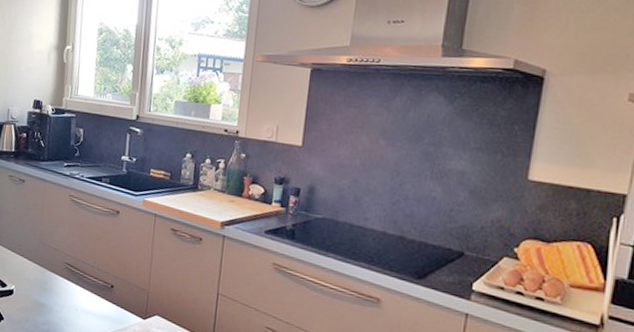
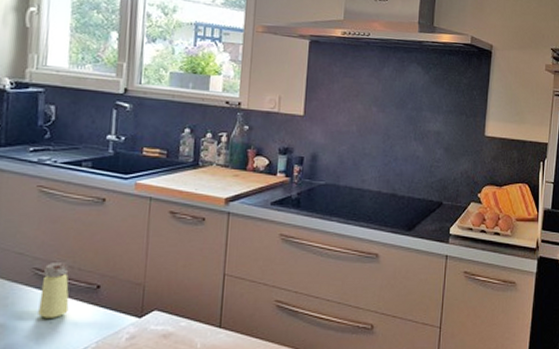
saltshaker: none [68,260,91,307] -> present [38,263,69,318]

